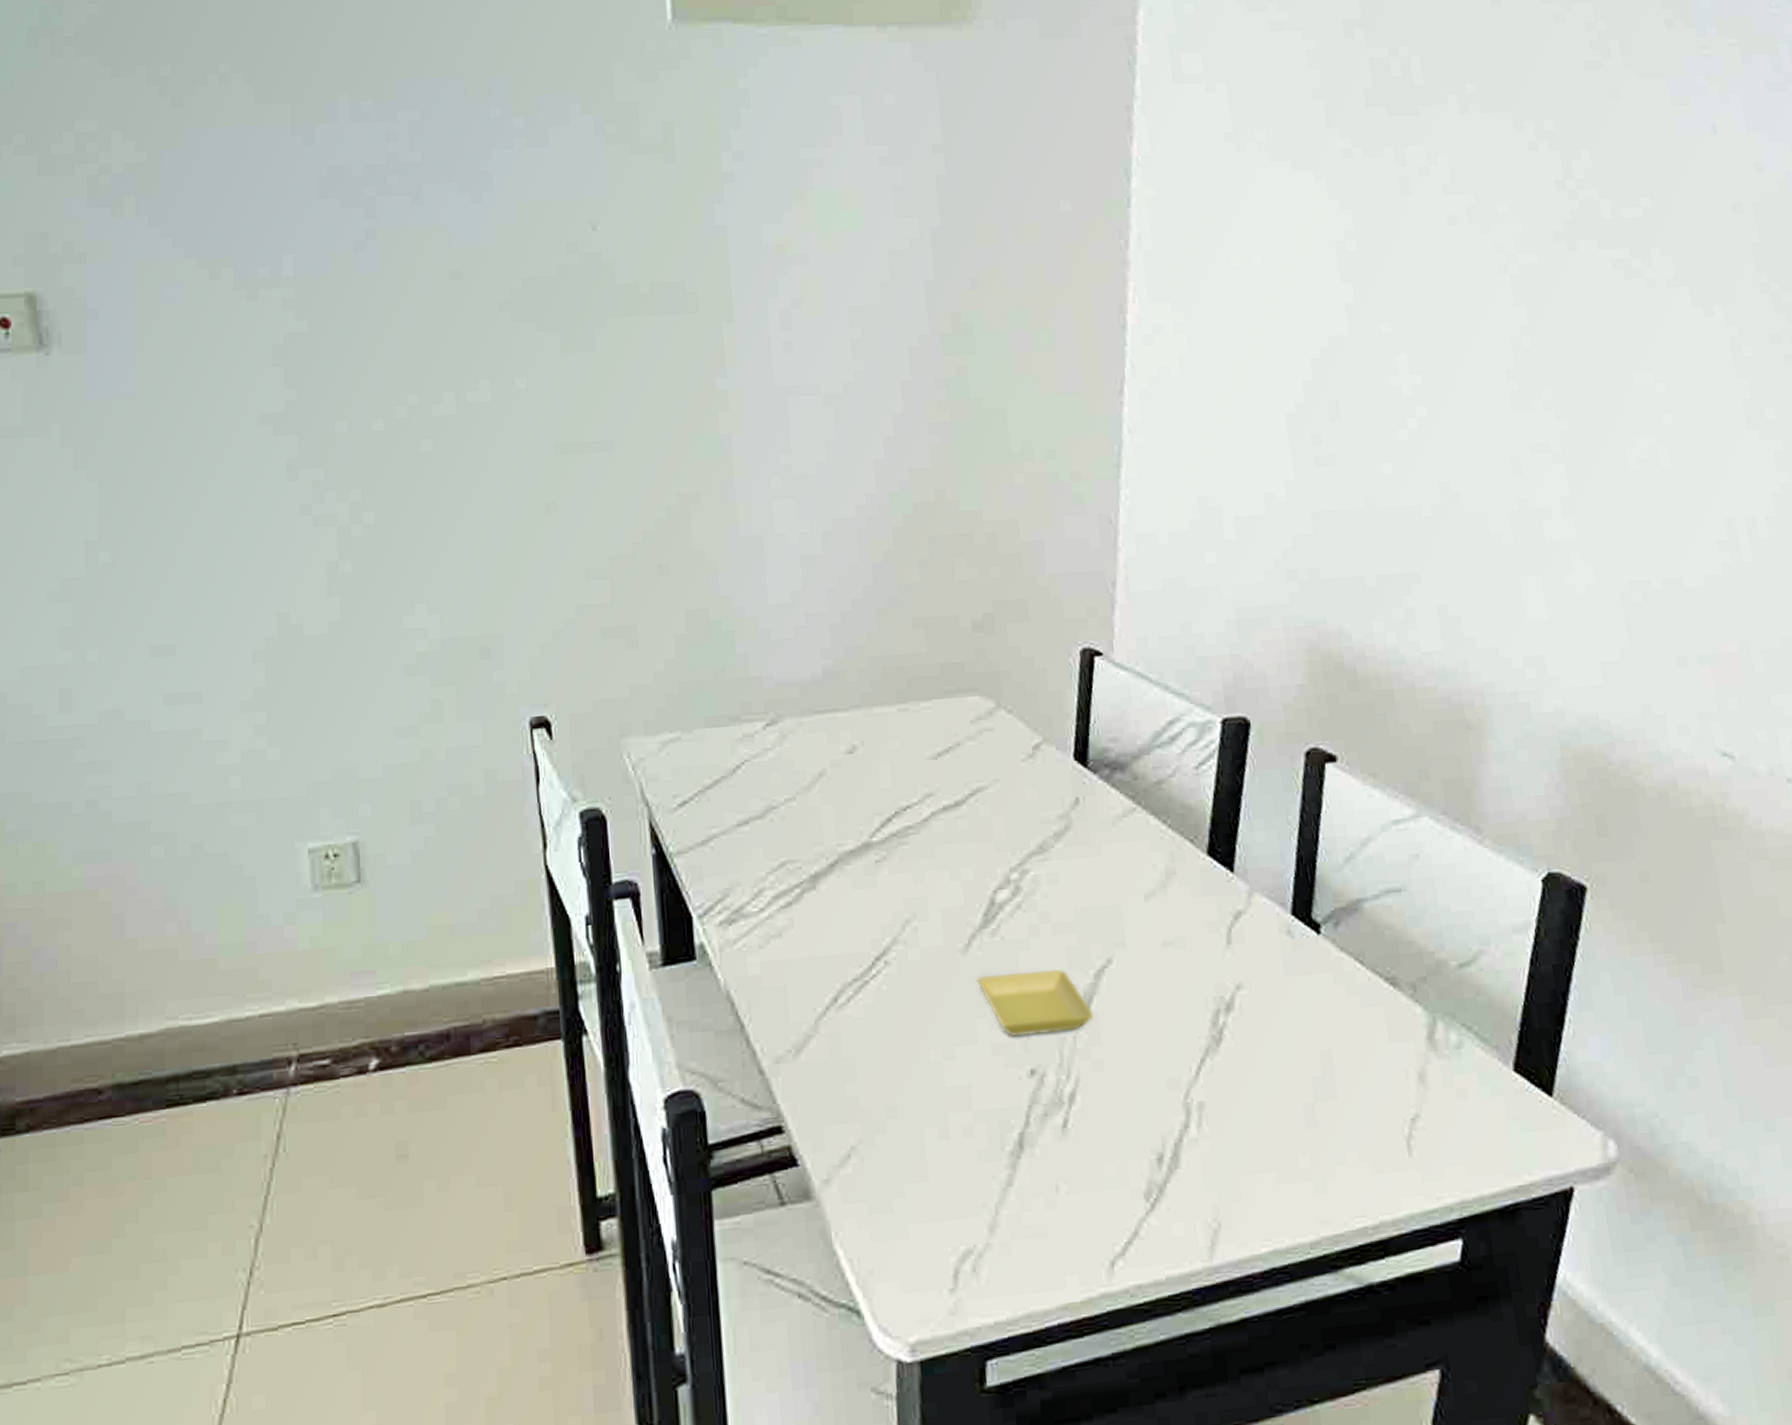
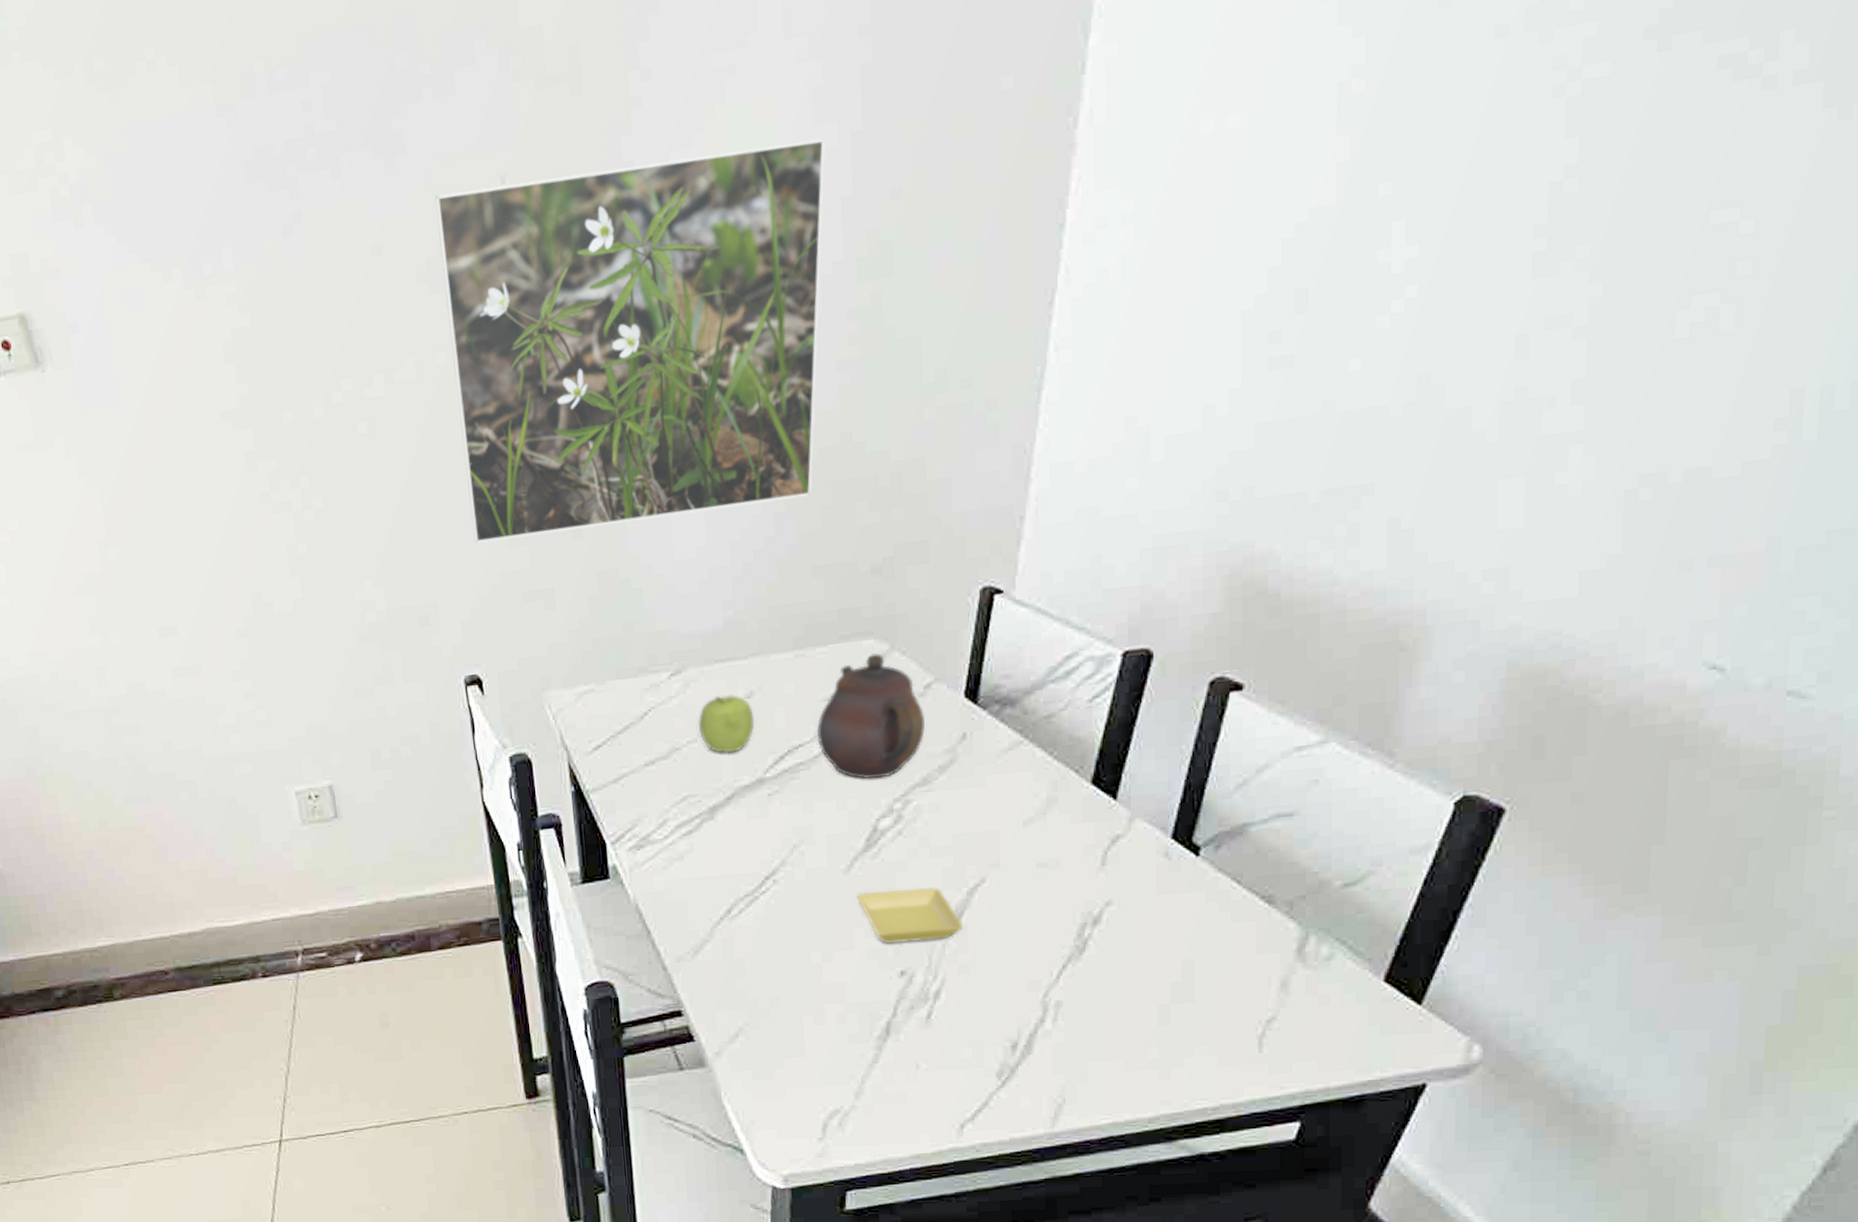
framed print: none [522,229,909,574] -> present [434,138,825,544]
fruit: none [796,749,858,814] -> present [698,695,755,754]
teapot: none [924,710,1037,846] -> present [816,652,925,779]

